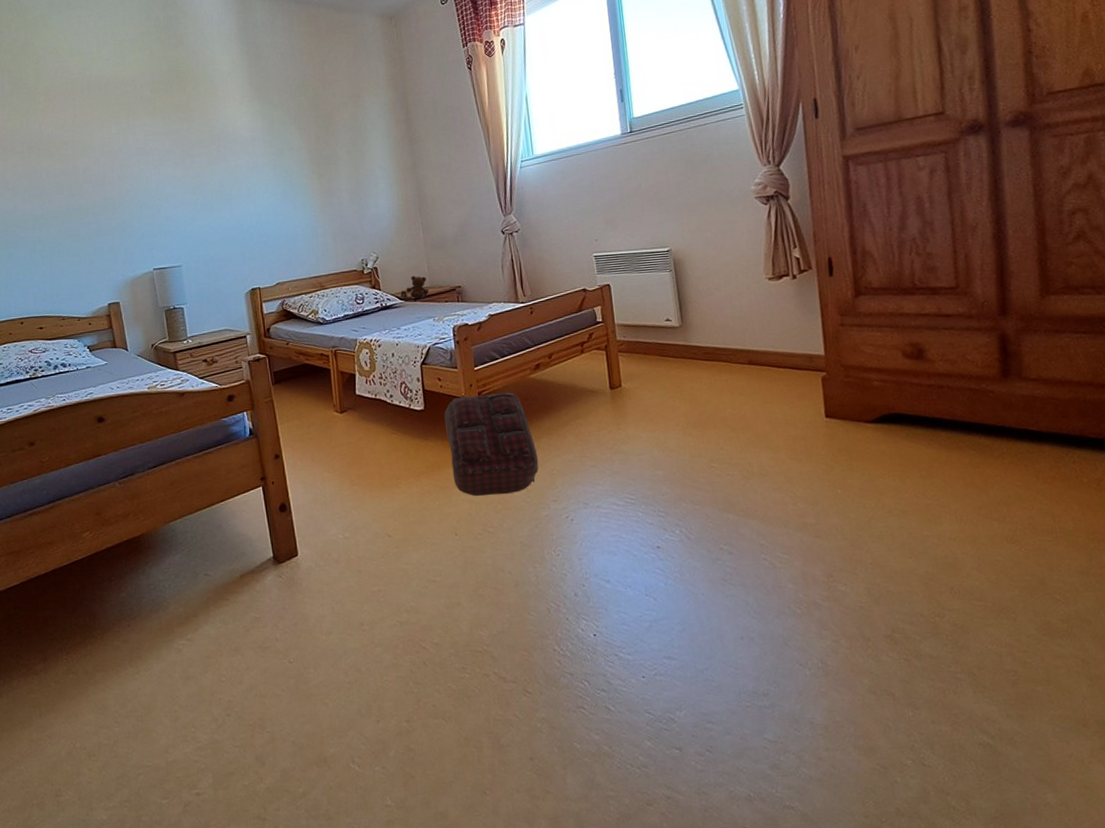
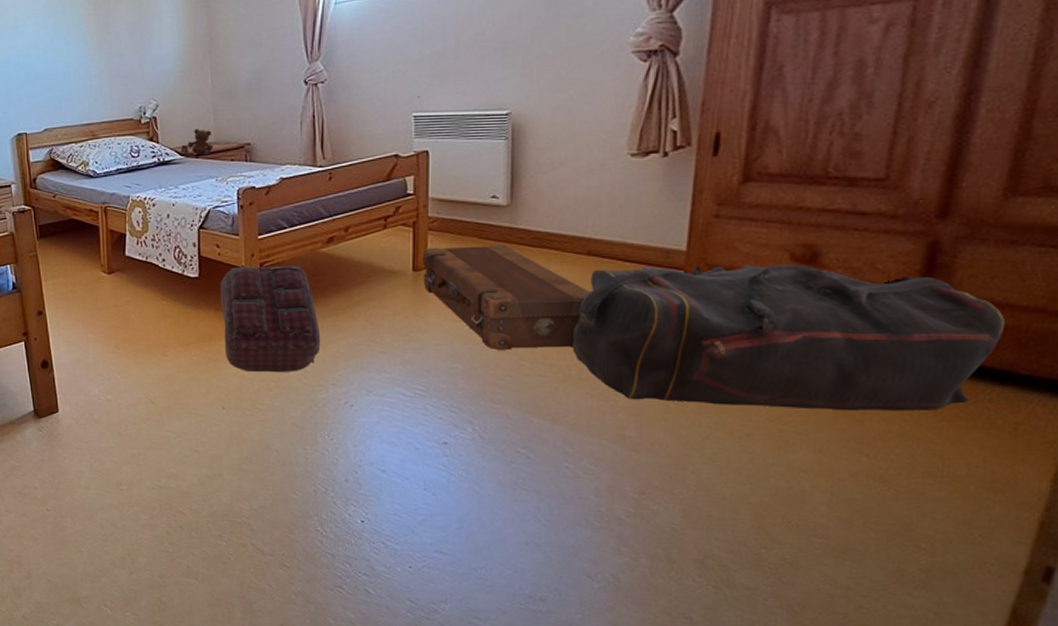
suitcase: none [616,360,757,455] -> present [422,244,590,350]
duffel bag: none [749,360,1069,490] -> present [572,264,1005,411]

